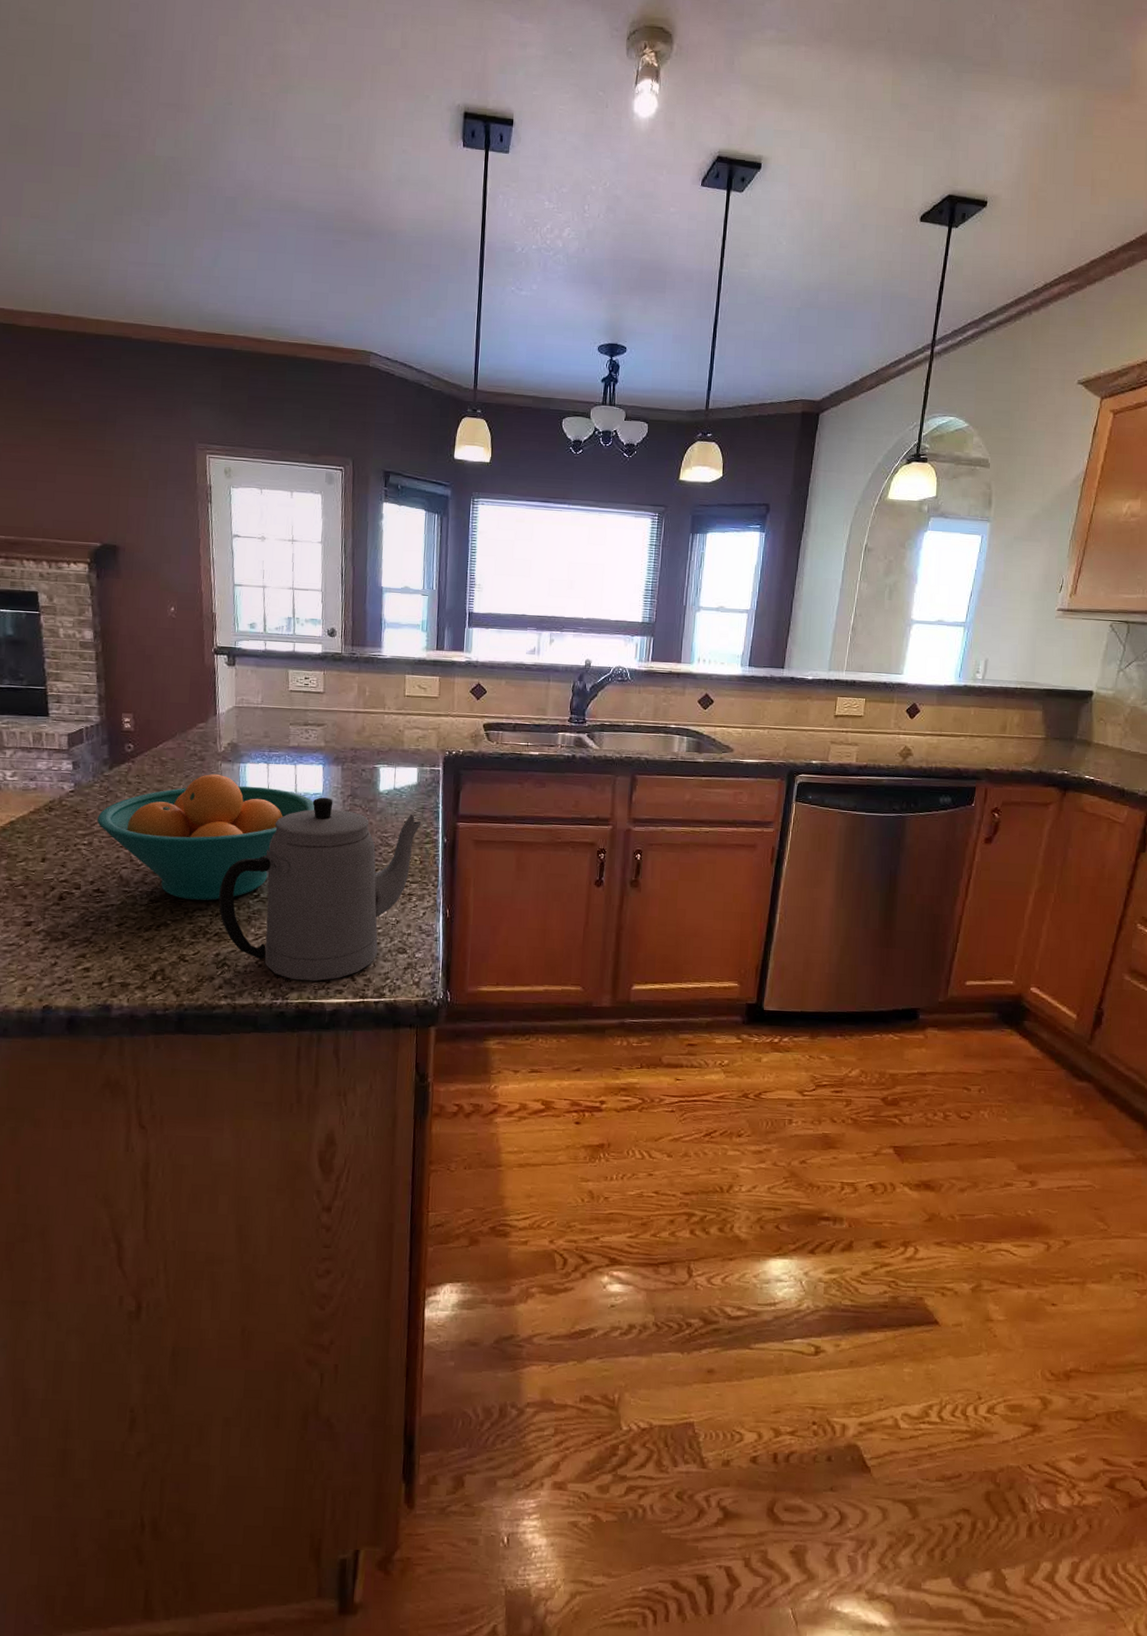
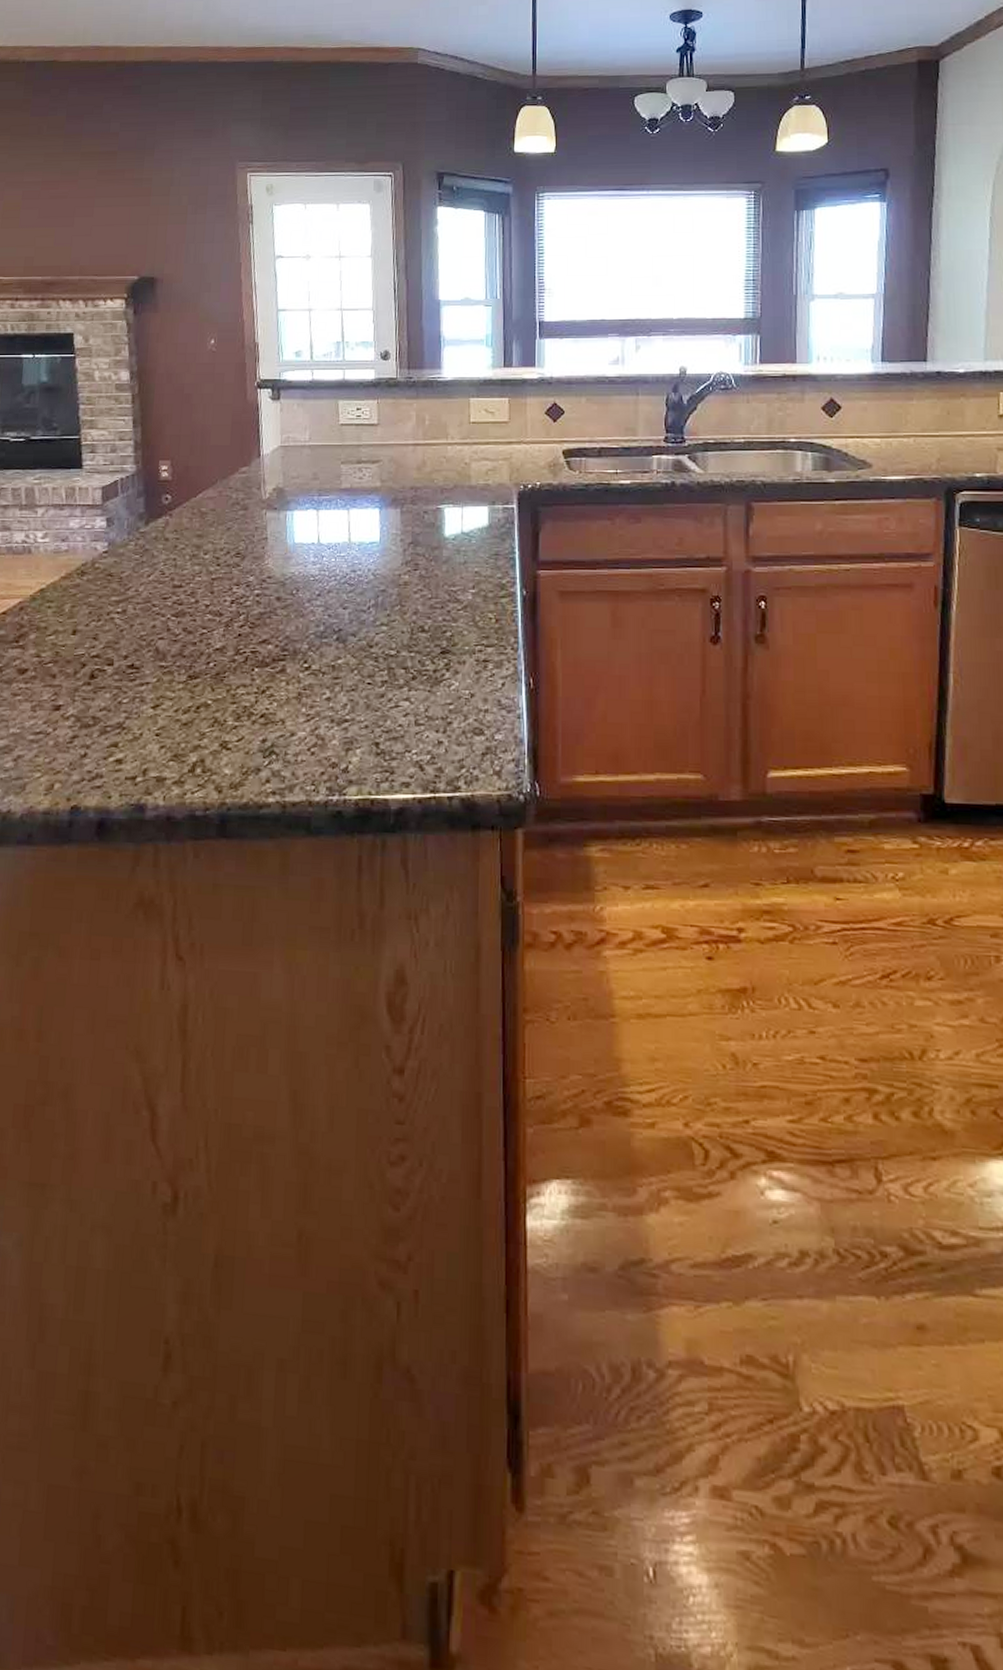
fruit bowl: present [96,773,315,901] -> none [131,524,371,676]
teapot: present [218,797,422,982] -> none [265,546,495,772]

